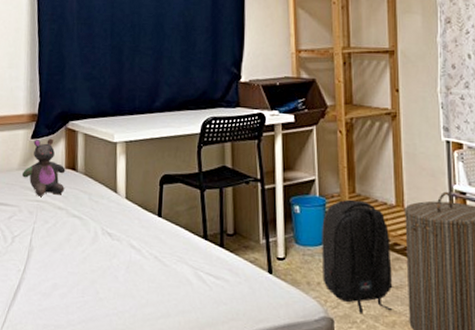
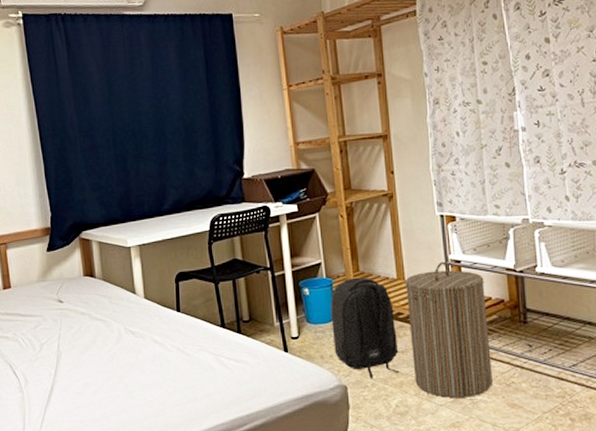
stuffed bear: present [22,138,66,196] -> none [43,249,85,305]

